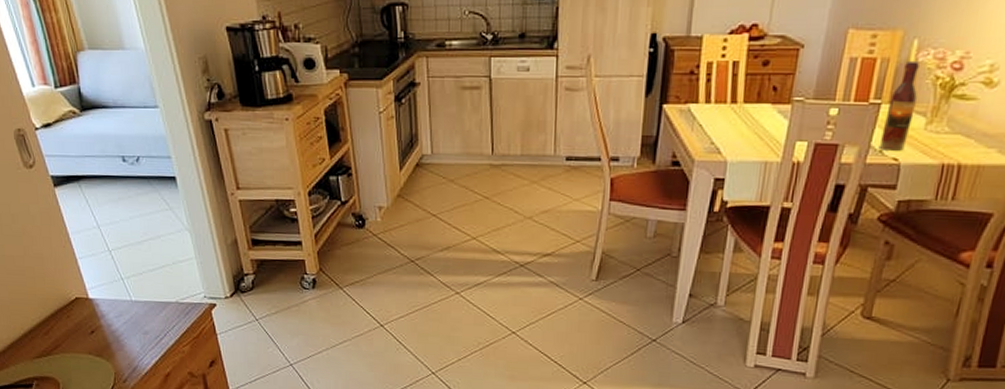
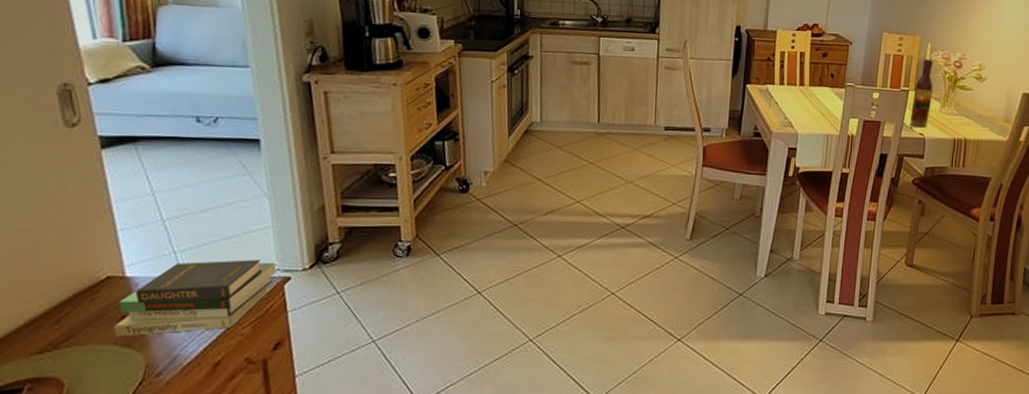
books: none [87,287,204,348] -> present [113,259,277,337]

